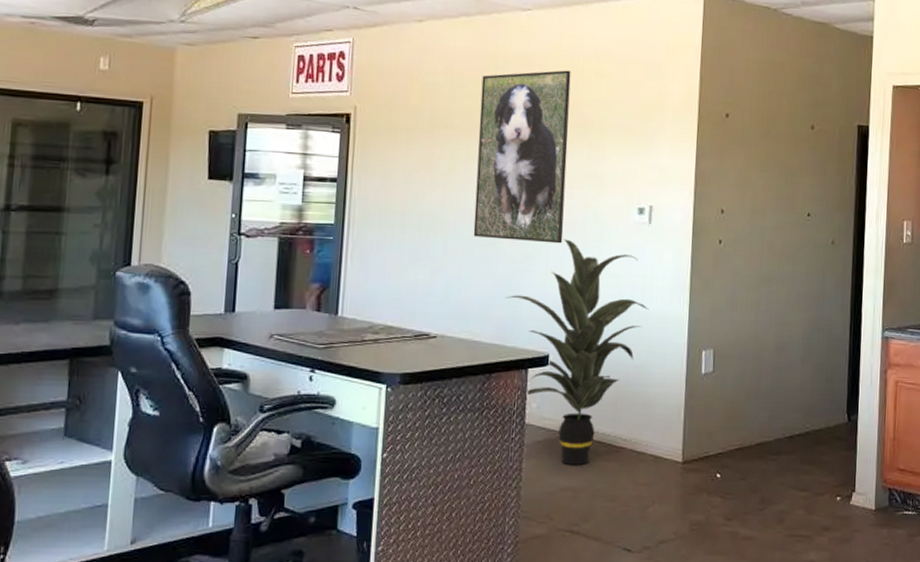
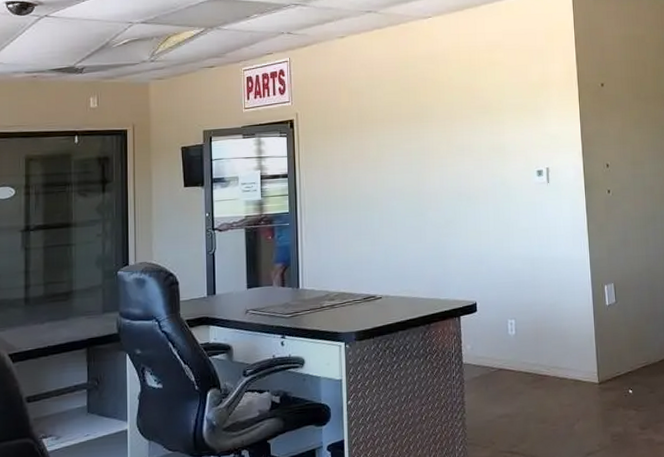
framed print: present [473,70,571,244] -> none [397,63,478,210]
indoor plant: present [505,239,649,466] -> none [435,203,556,396]

